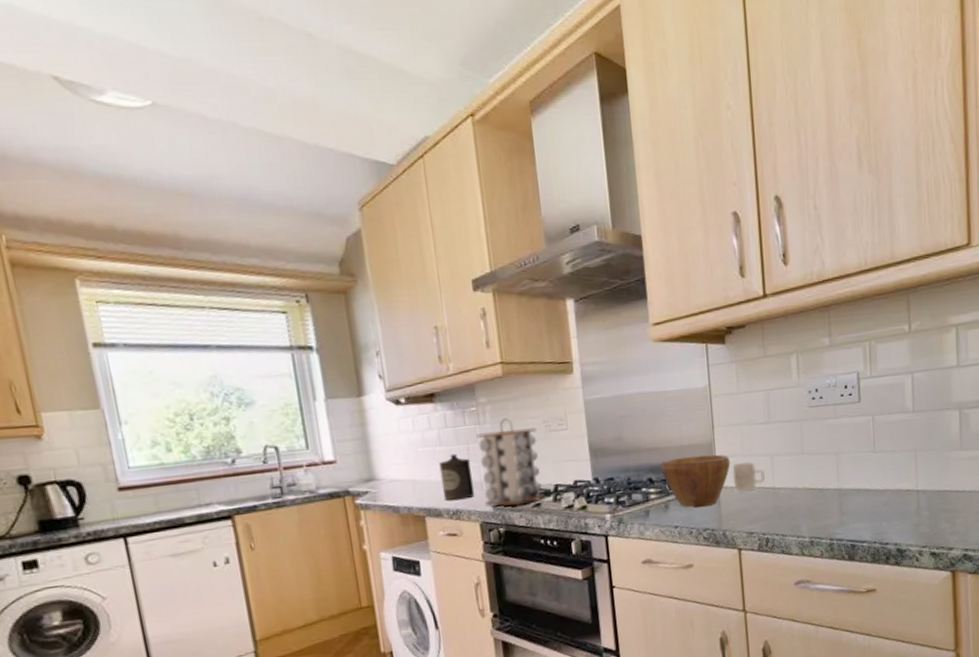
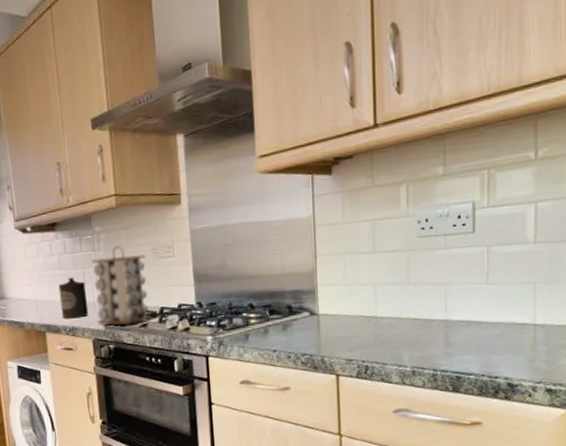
bowl: present [661,454,731,508] -> none [262,282,332,334]
mug: present [732,461,765,493] -> none [334,290,367,321]

